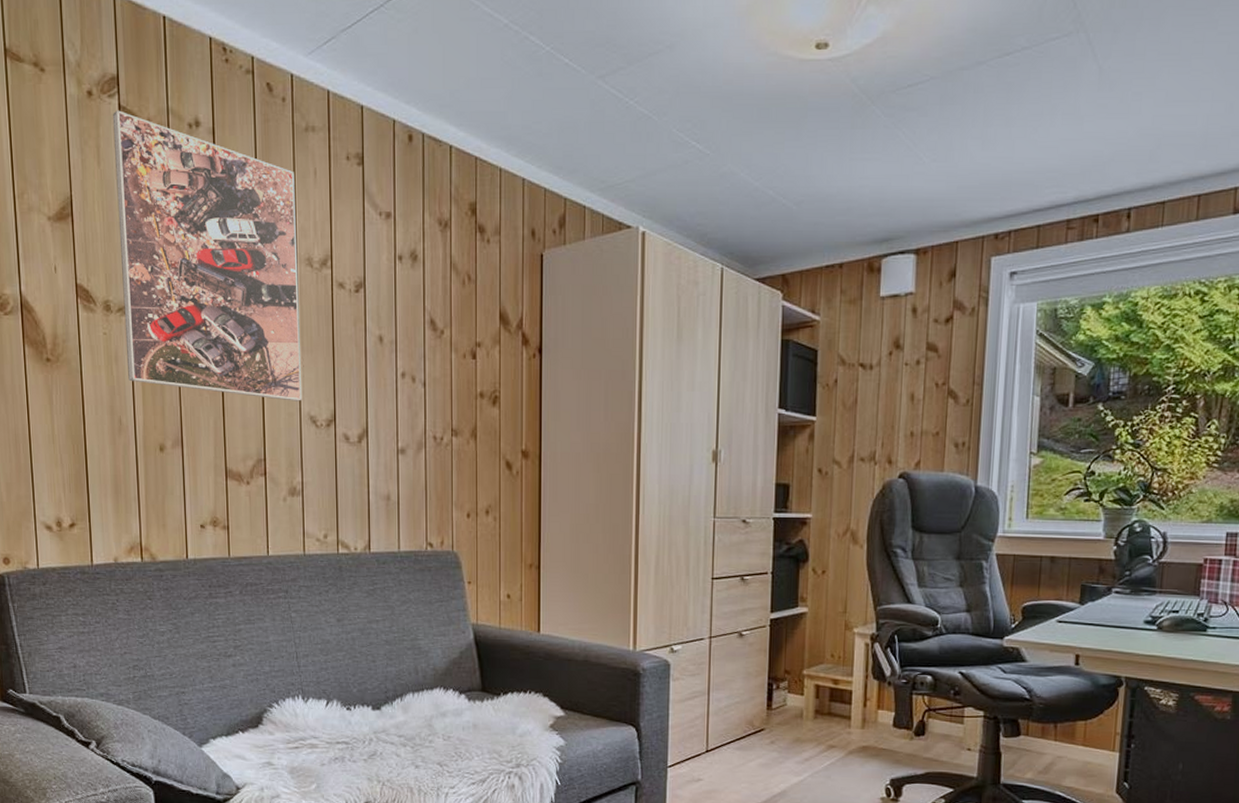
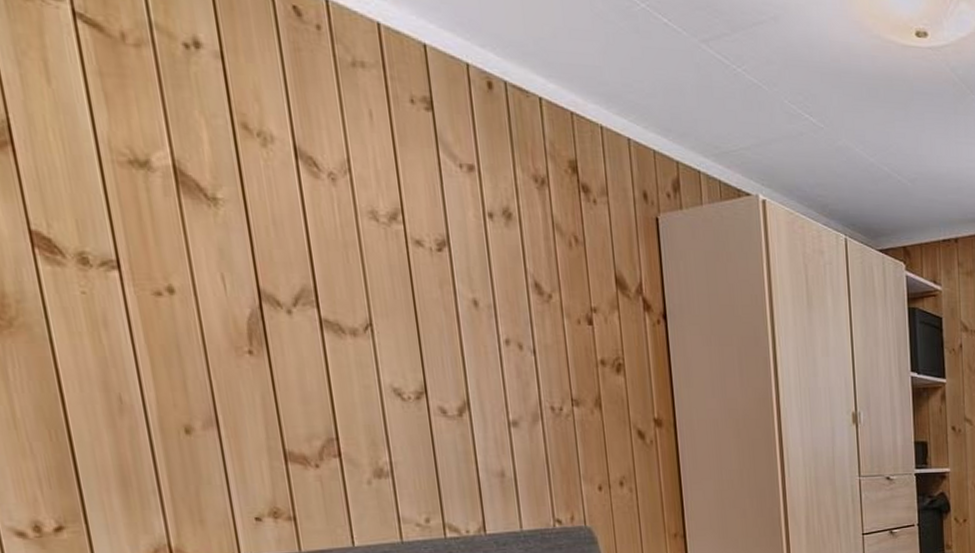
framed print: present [112,110,303,401] -> none [63,17,381,372]

